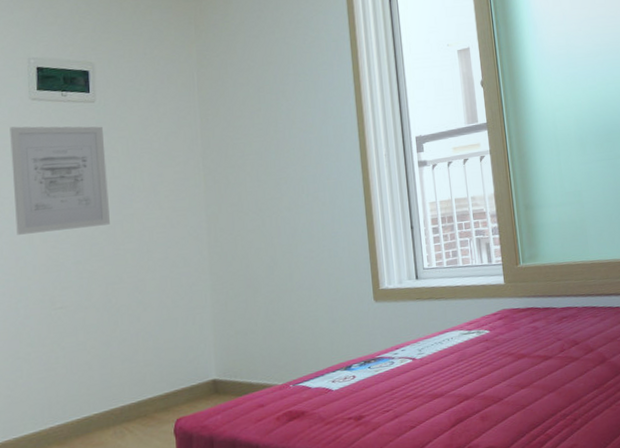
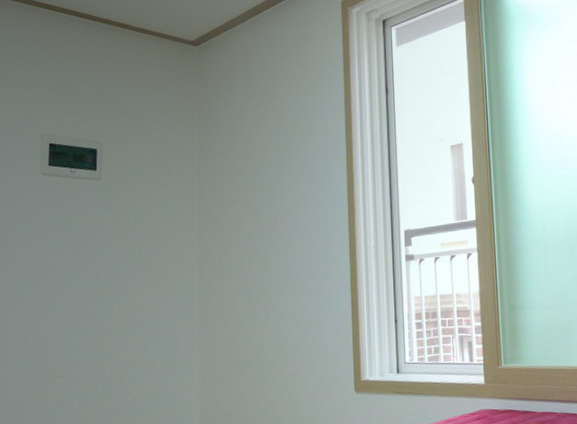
wall art: present [10,126,110,235] -> none [22,199,108,304]

